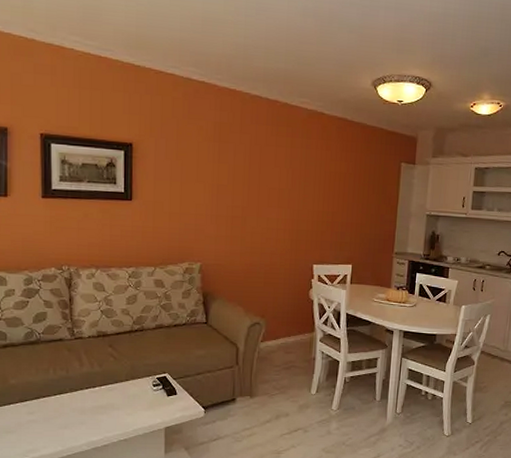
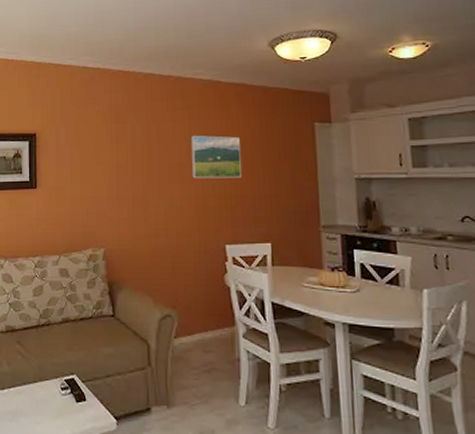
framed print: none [289,163,336,207] -> present [190,136,241,179]

